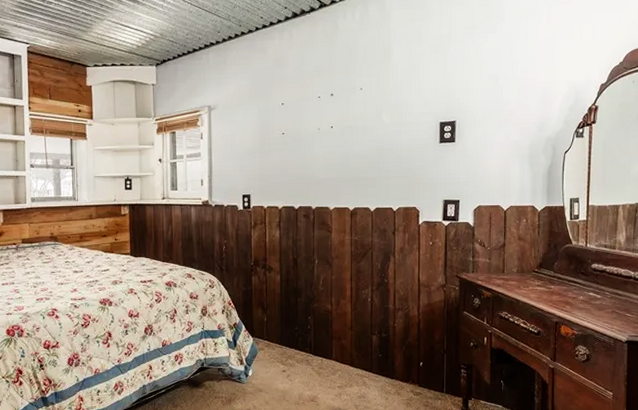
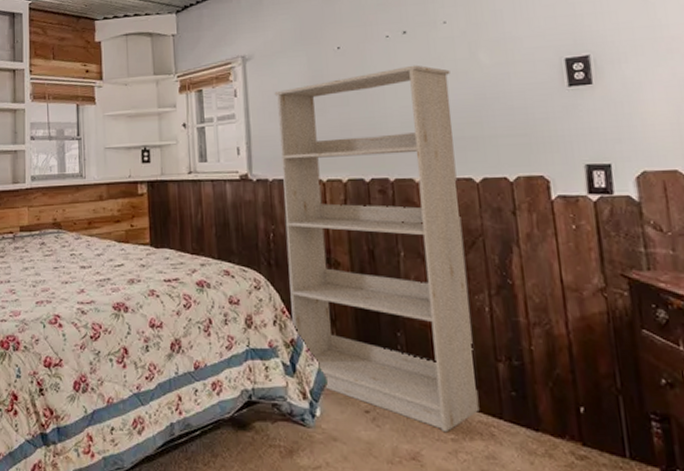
bookcase: none [232,121,361,383] -> present [274,65,480,433]

